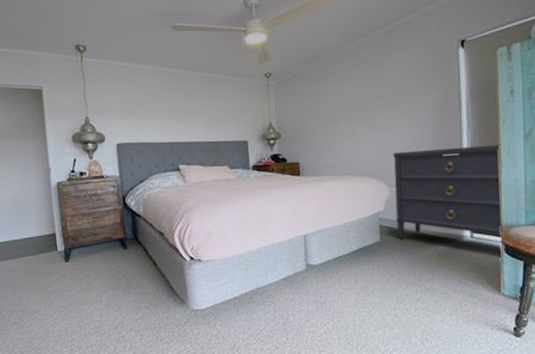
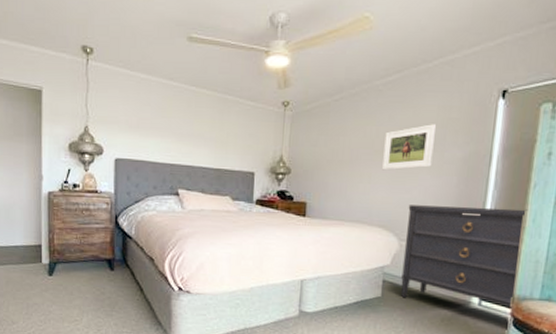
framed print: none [362,77,408,125] -> present [382,124,436,171]

